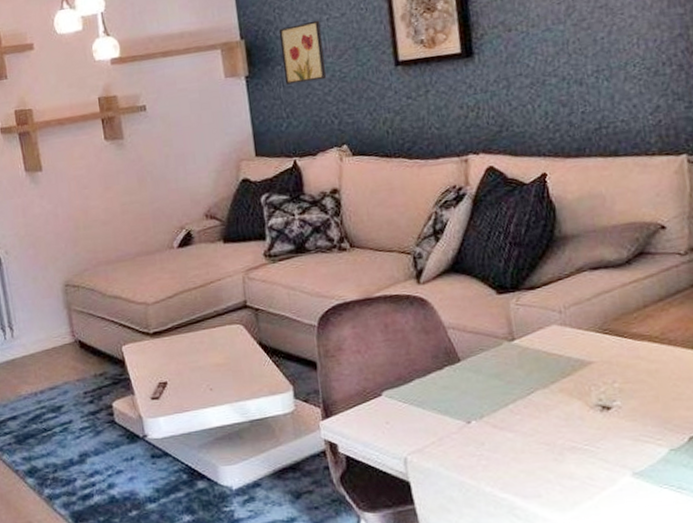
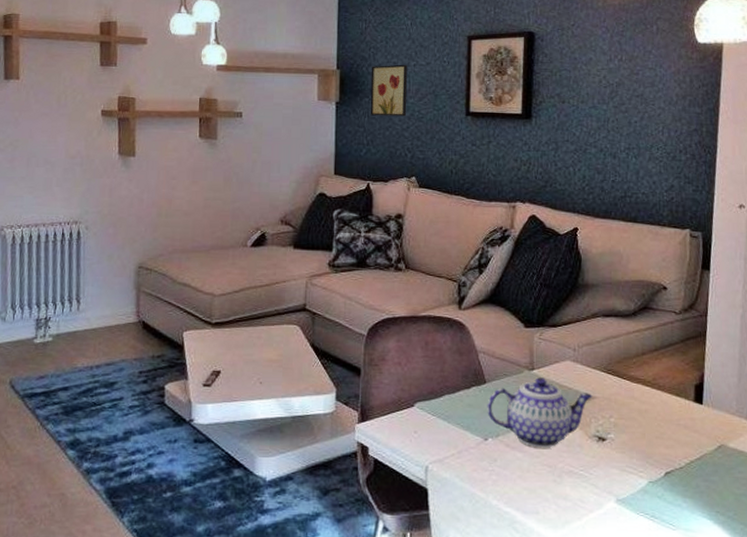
teapot: none [464,347,589,426] -> present [487,377,593,448]

